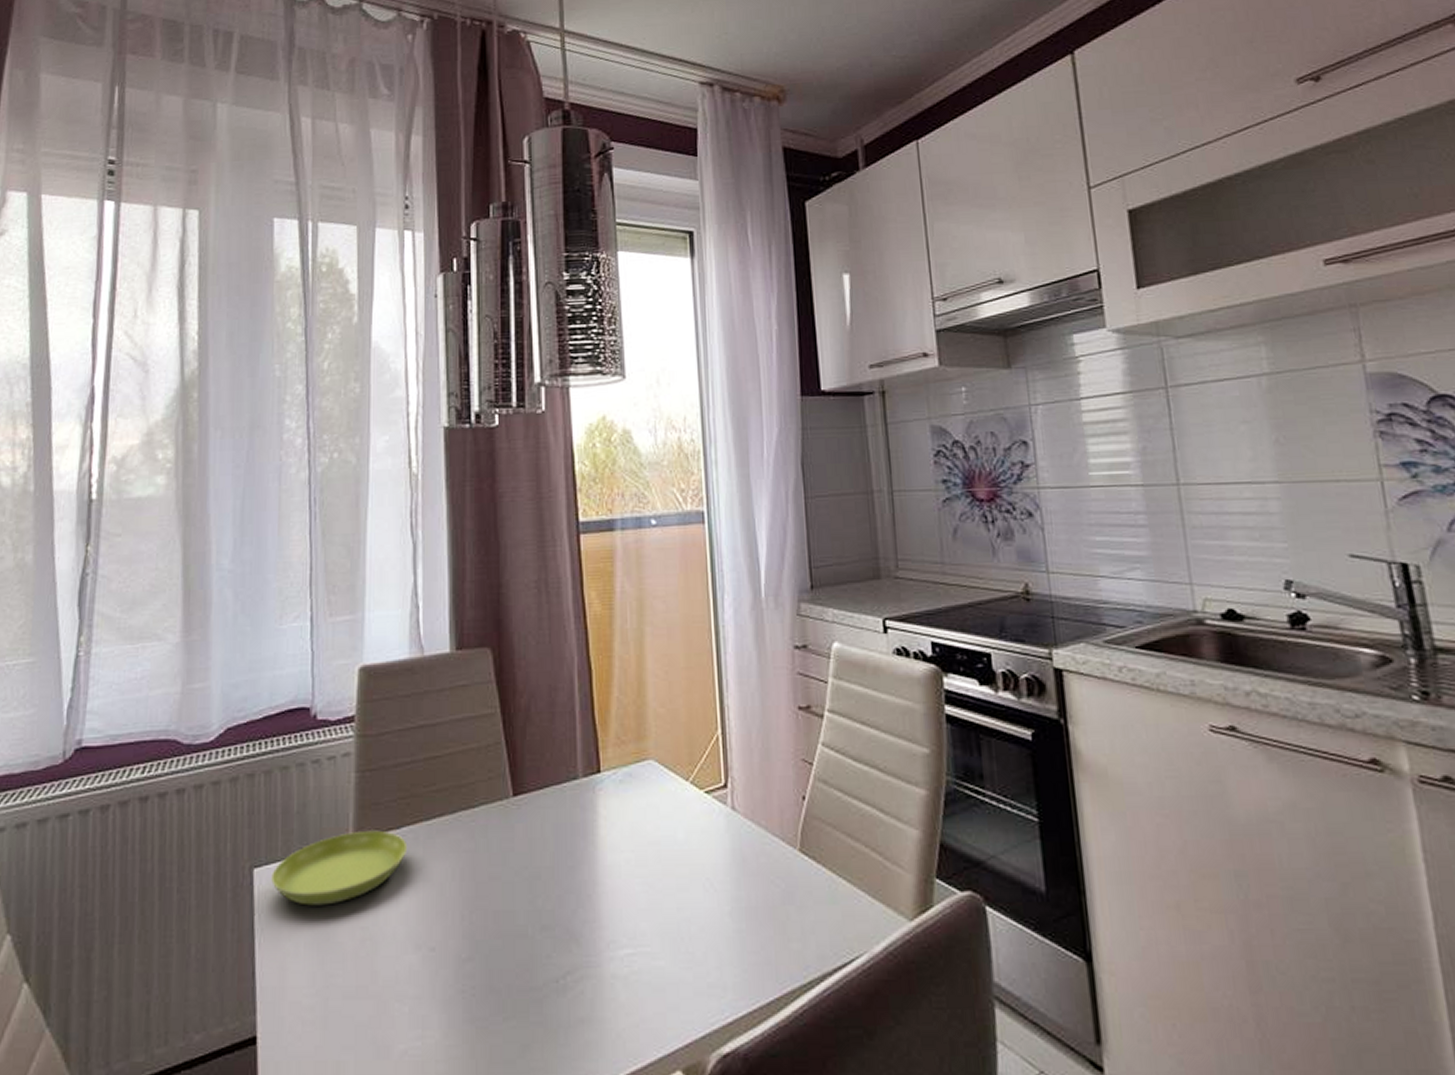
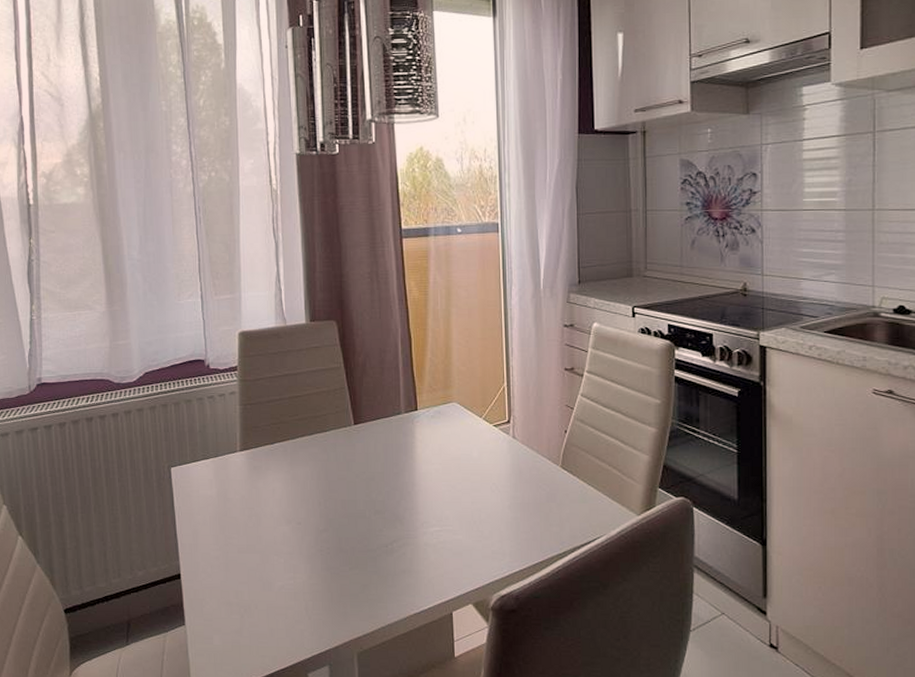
saucer: present [271,830,408,906] -> none [184,445,280,493]

